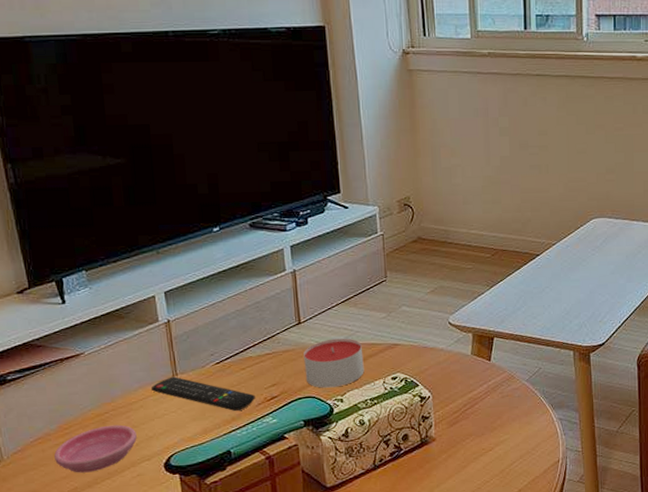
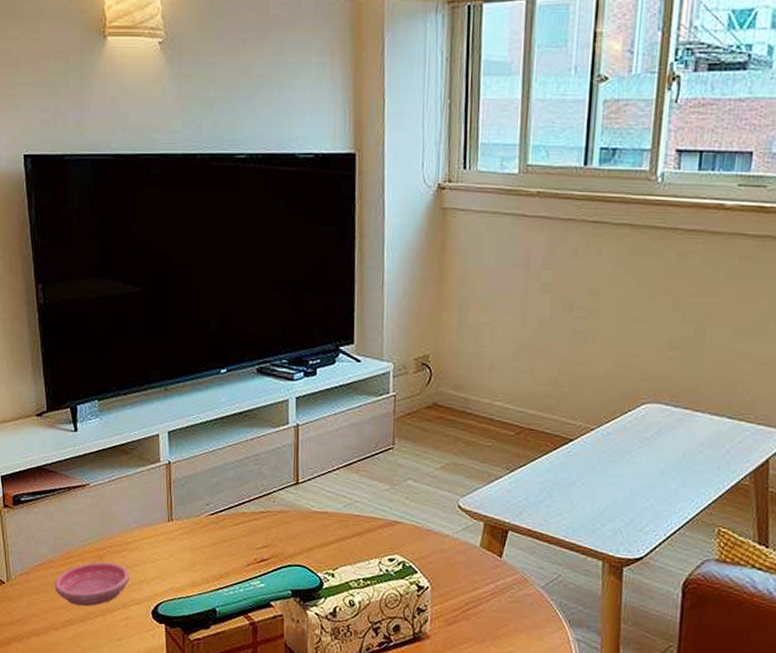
remote control: present [150,376,255,411] -> none [146,521,245,568]
candle: present [304,338,364,388] -> none [298,505,361,560]

